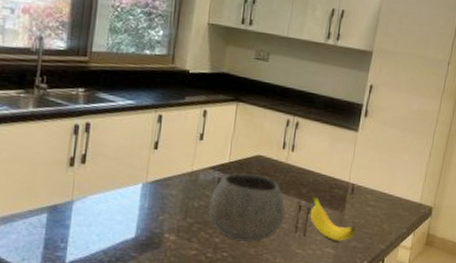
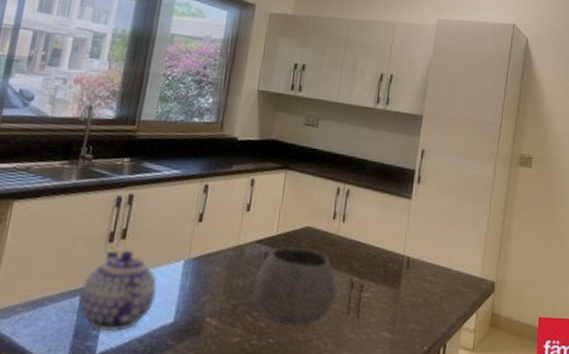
teapot: none [46,173,118,245] -> present [79,249,157,332]
banana: present [310,193,356,241] -> none [363,268,414,323]

